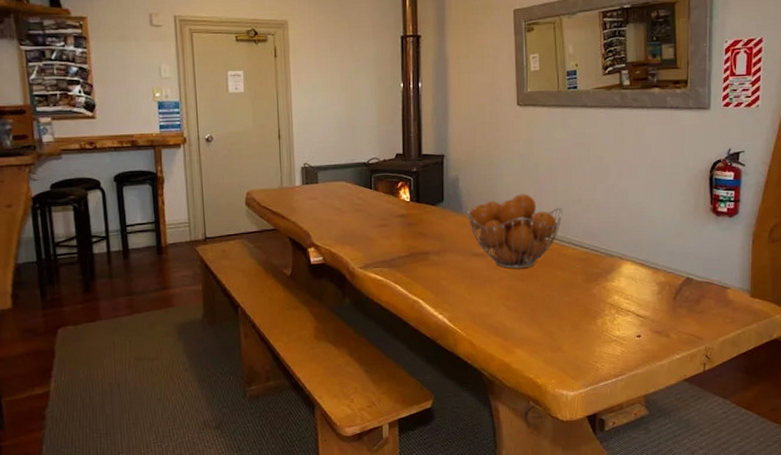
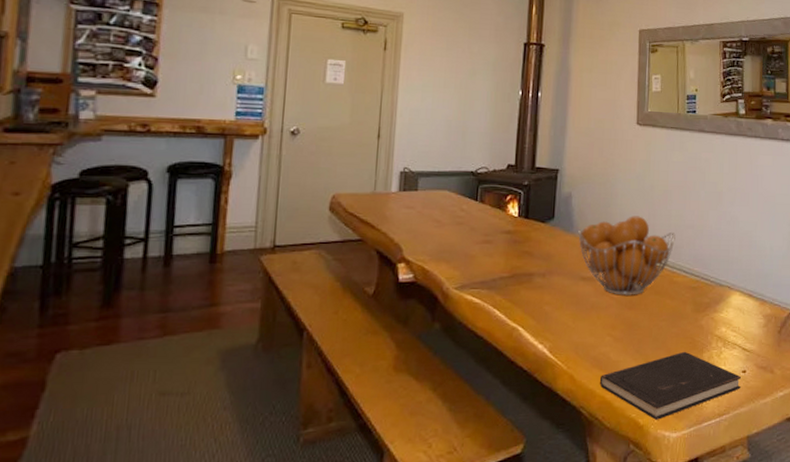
hardcover book: none [497,318,636,380] -> present [599,351,741,420]

